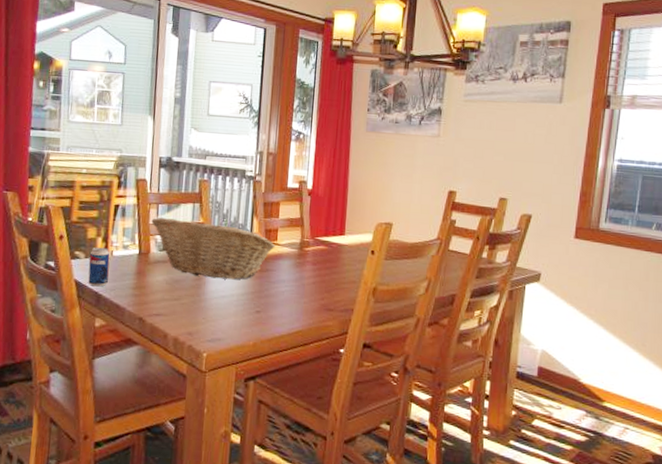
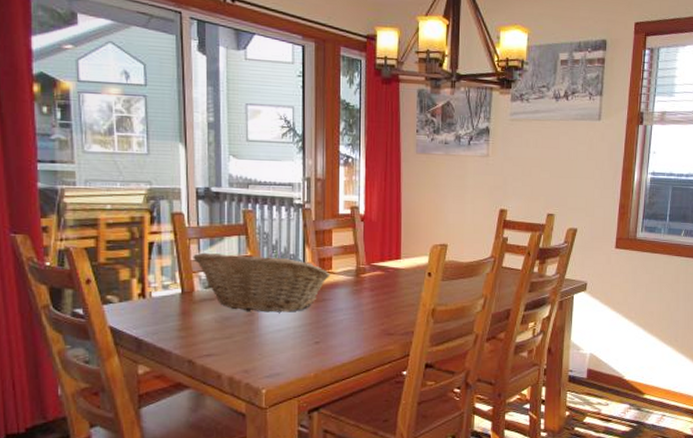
beverage can: present [88,247,110,287] -> none [124,289,148,332]

